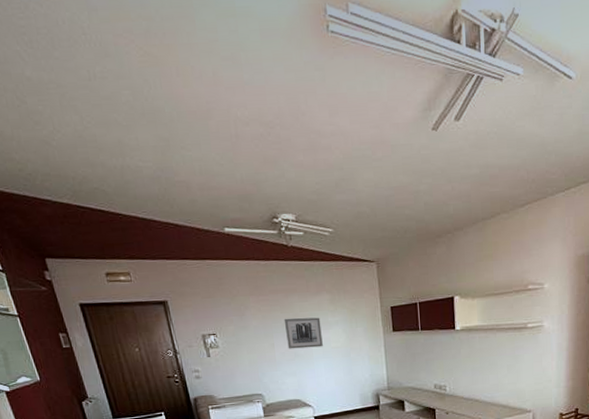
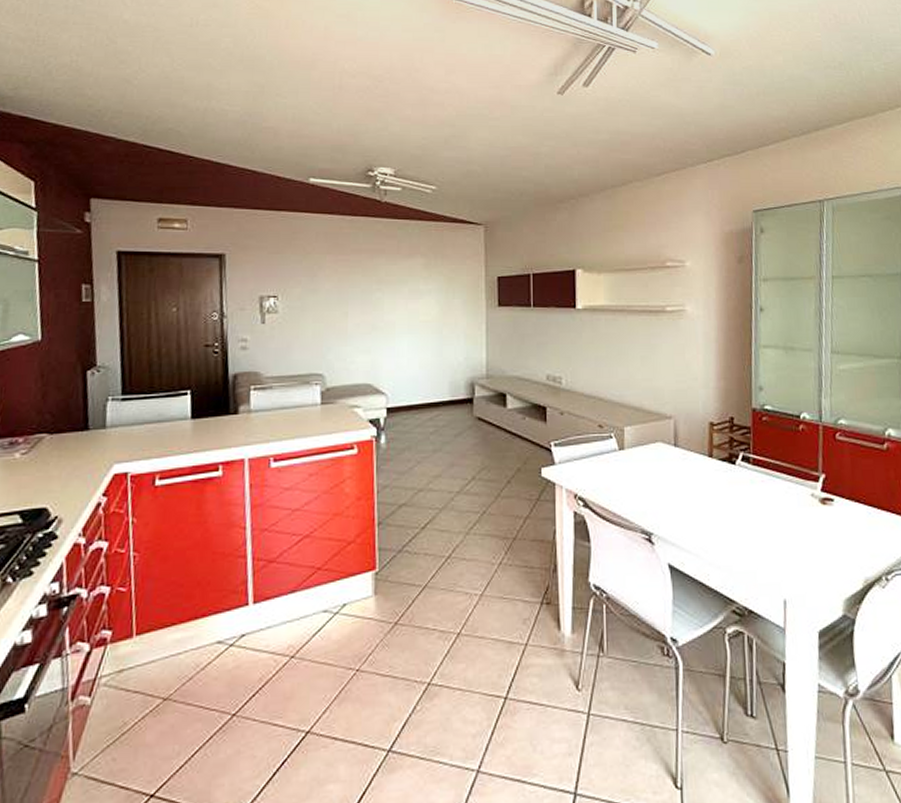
wall art: present [284,317,323,349] -> none [364,283,410,320]

